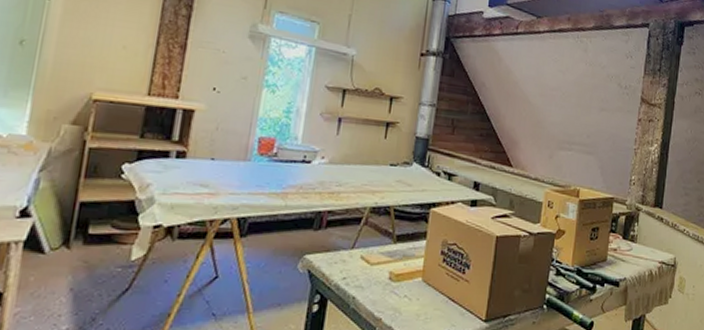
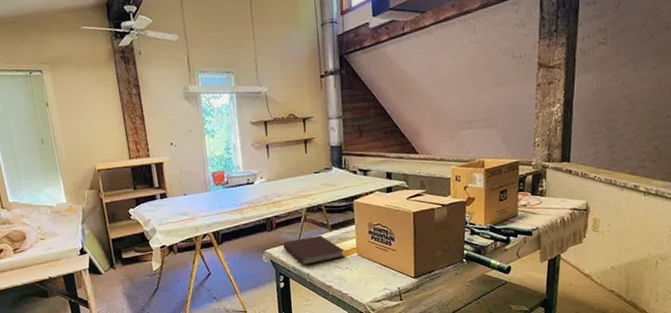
notebook: none [328,245,407,286] -> present [282,235,345,266]

